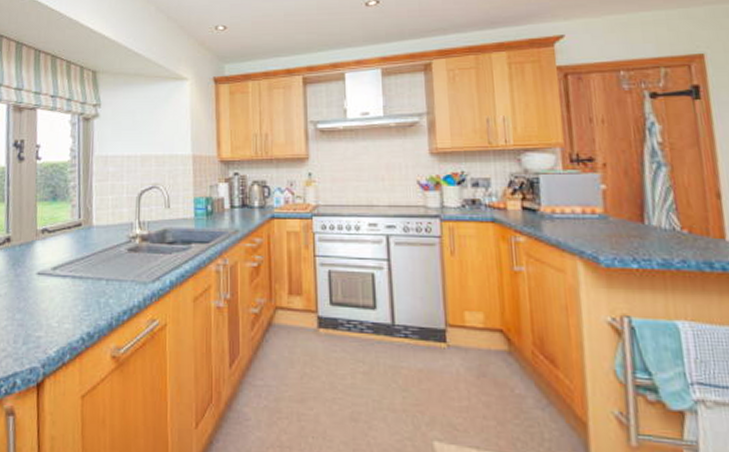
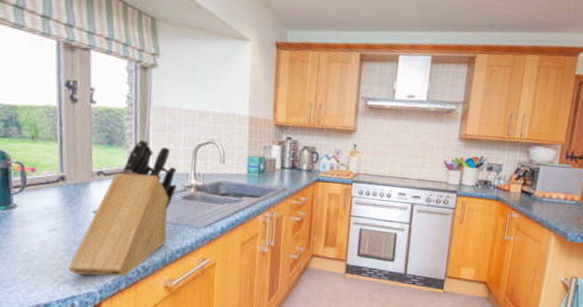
knife block: none [11,191,121,348] -> present [68,139,177,277]

